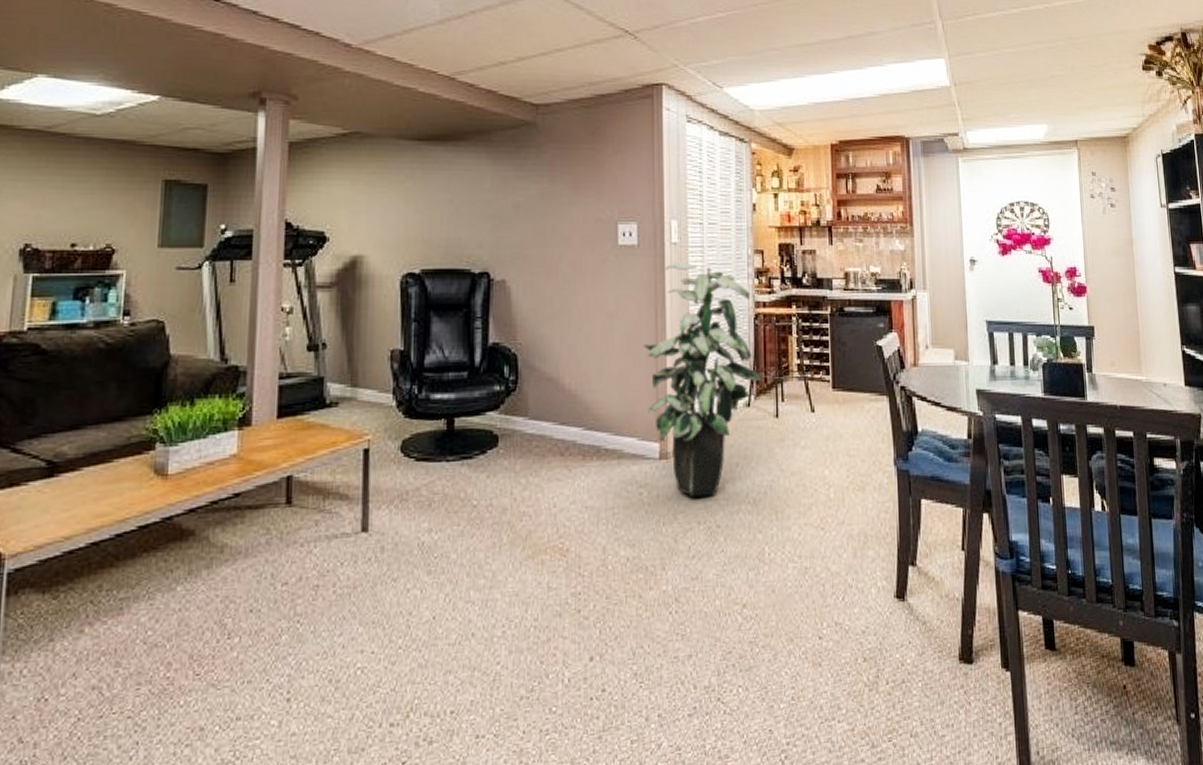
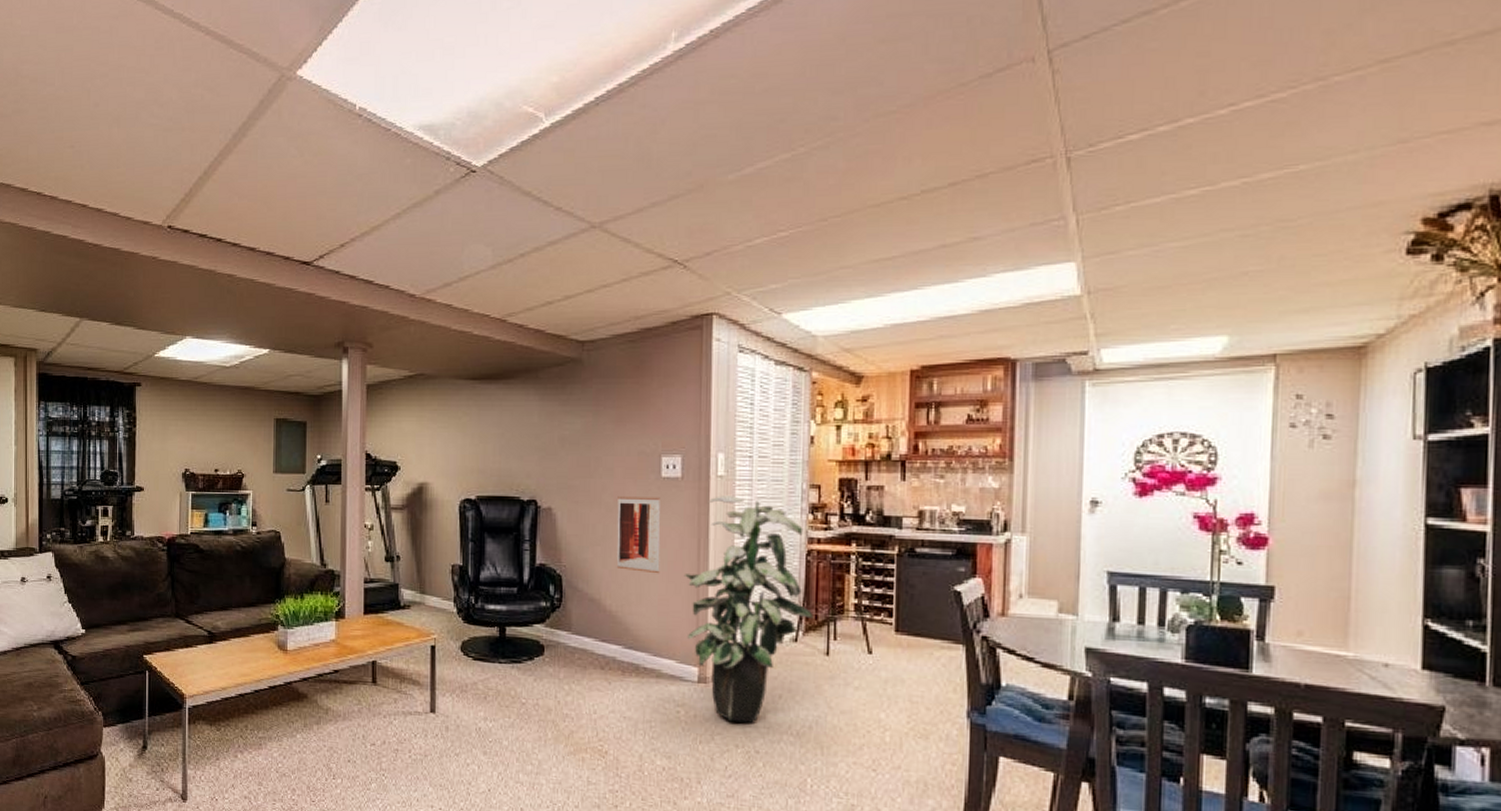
wall art: none [575,266,619,347] -> present [616,496,661,574]

